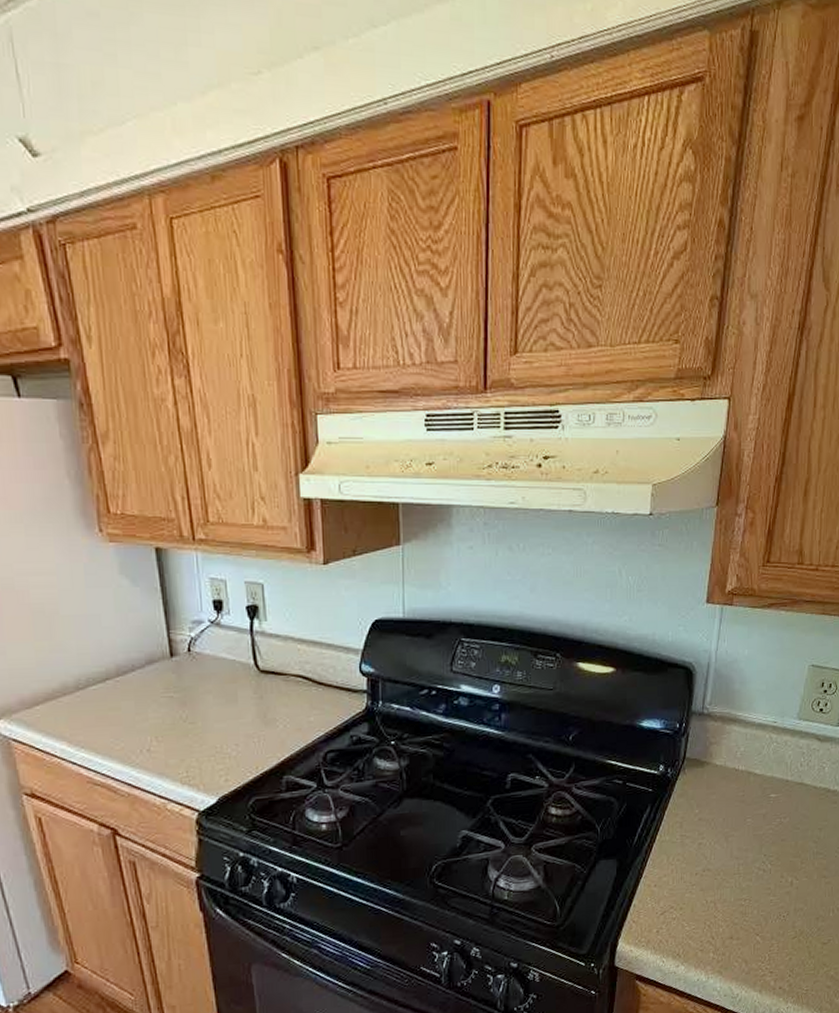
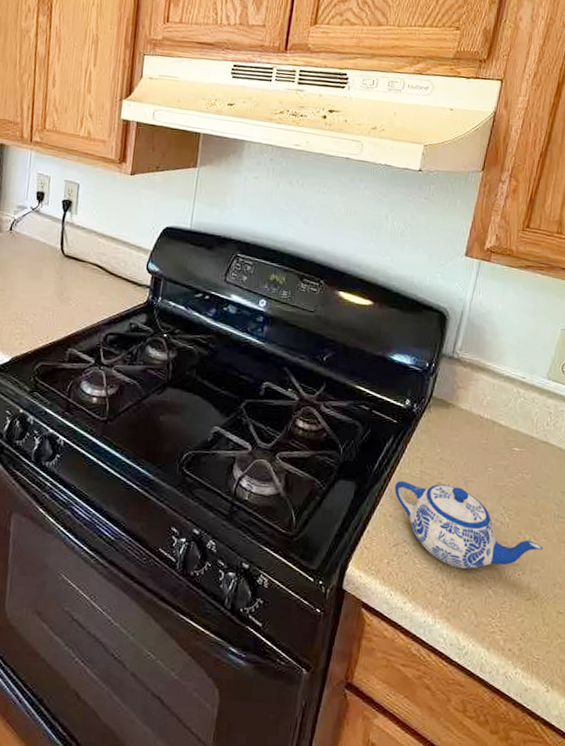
teapot: none [656,843,805,923] -> present [394,480,543,569]

